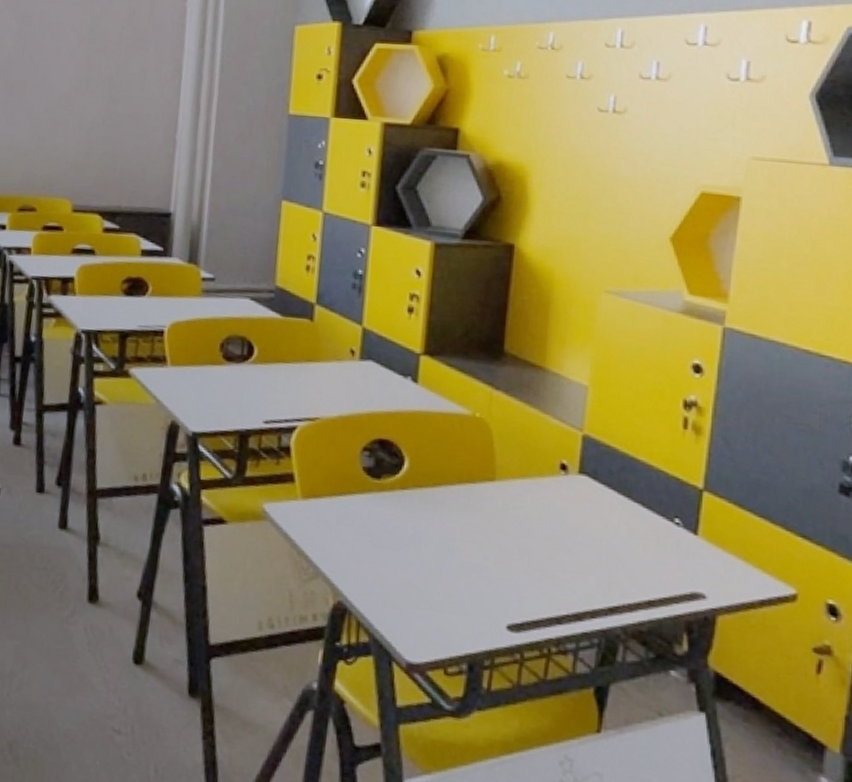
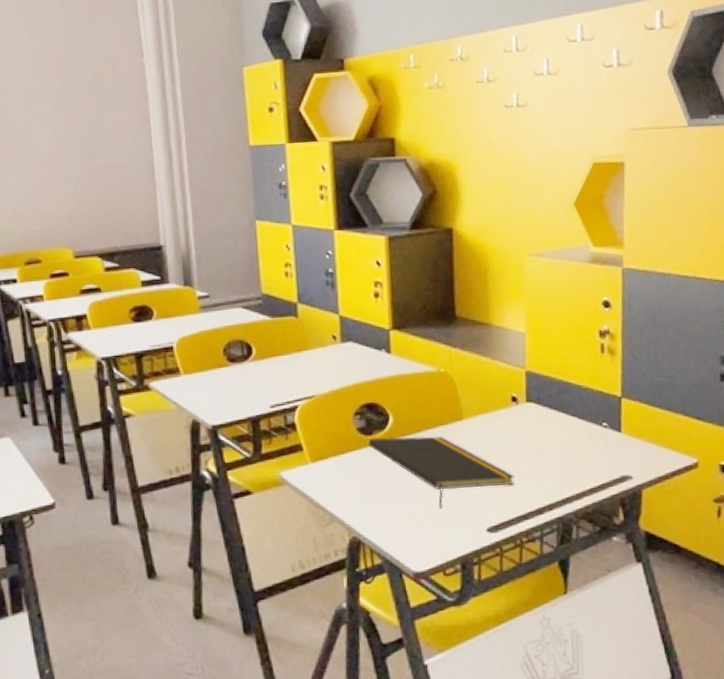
notepad: none [373,482,552,588] -> present [368,436,515,509]

